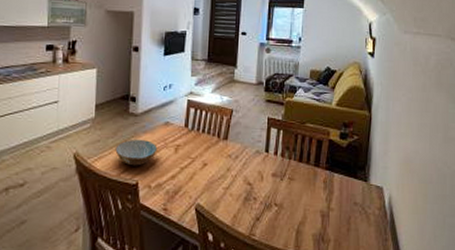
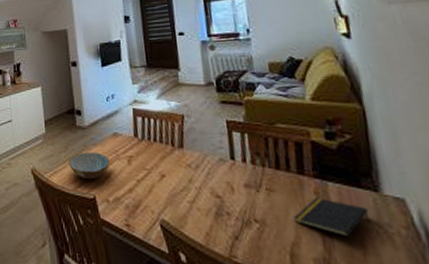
notepad: none [305,185,358,217] -> present [294,197,370,237]

